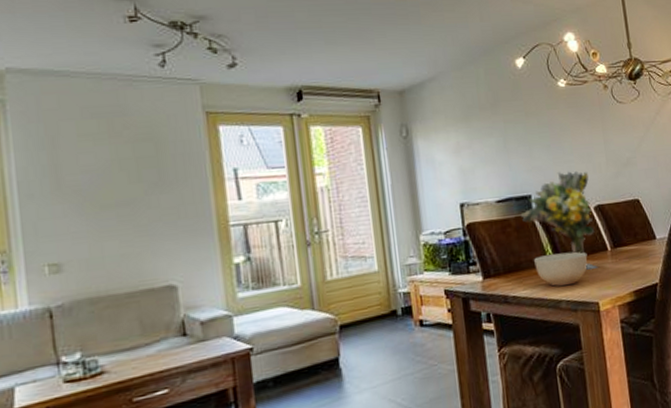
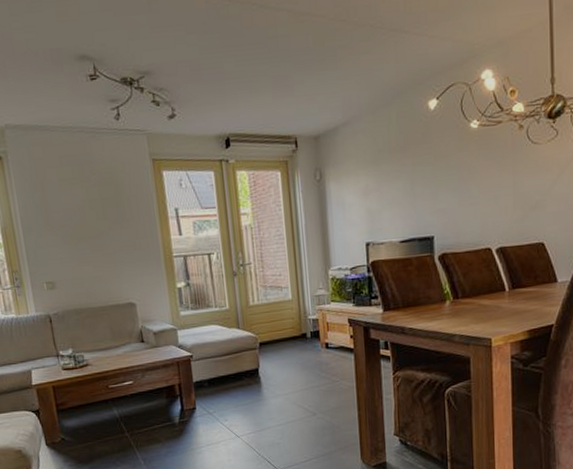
bouquet: present [520,171,598,270] -> none [422,214,495,308]
bowl: present [533,251,588,287] -> none [431,290,485,322]

